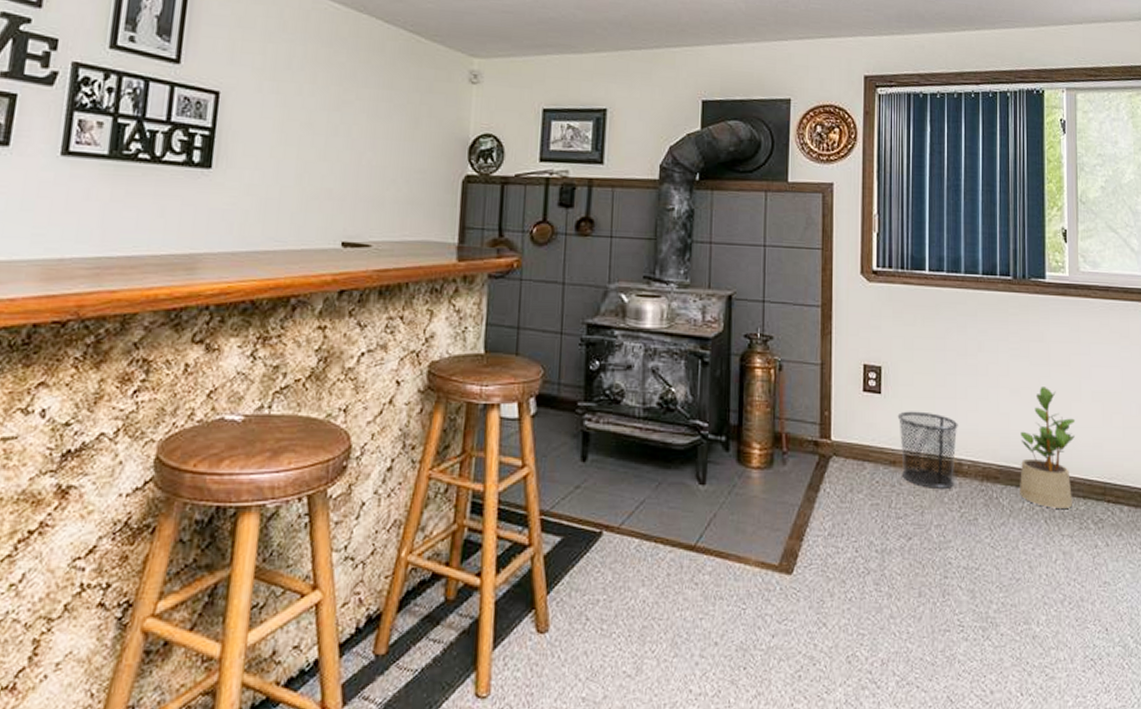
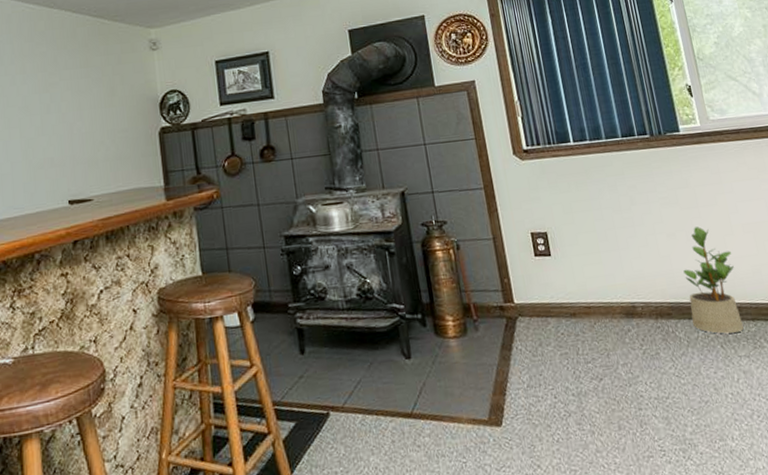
waste bin: present [897,411,958,488] -> none [569,265,632,333]

